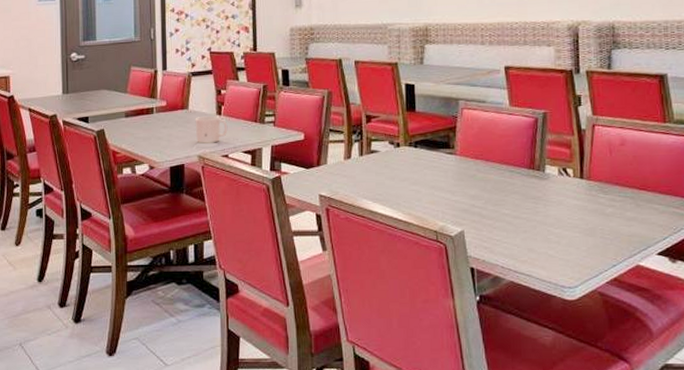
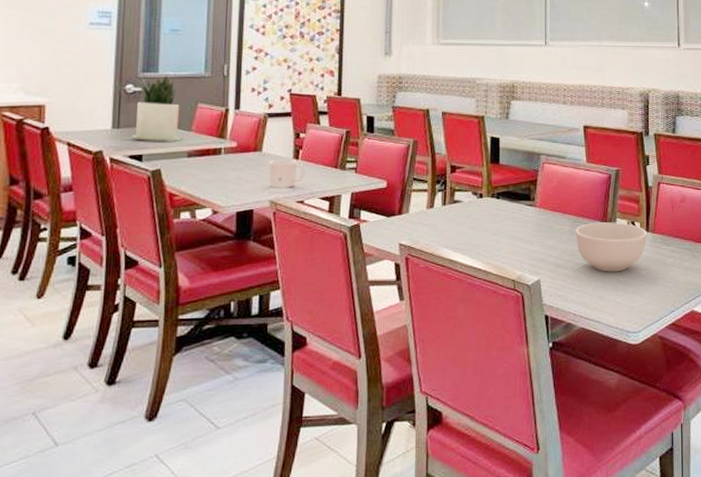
planter: none [78,42,120,105] -> present [130,75,182,143]
bowl: none [500,169,581,223] -> present [576,222,647,272]

